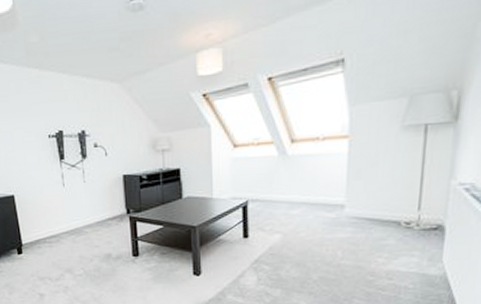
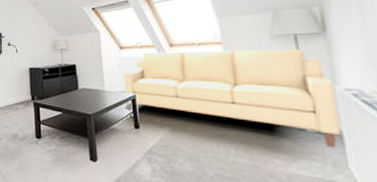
sofa: none [235,142,449,244] -> present [123,49,342,149]

